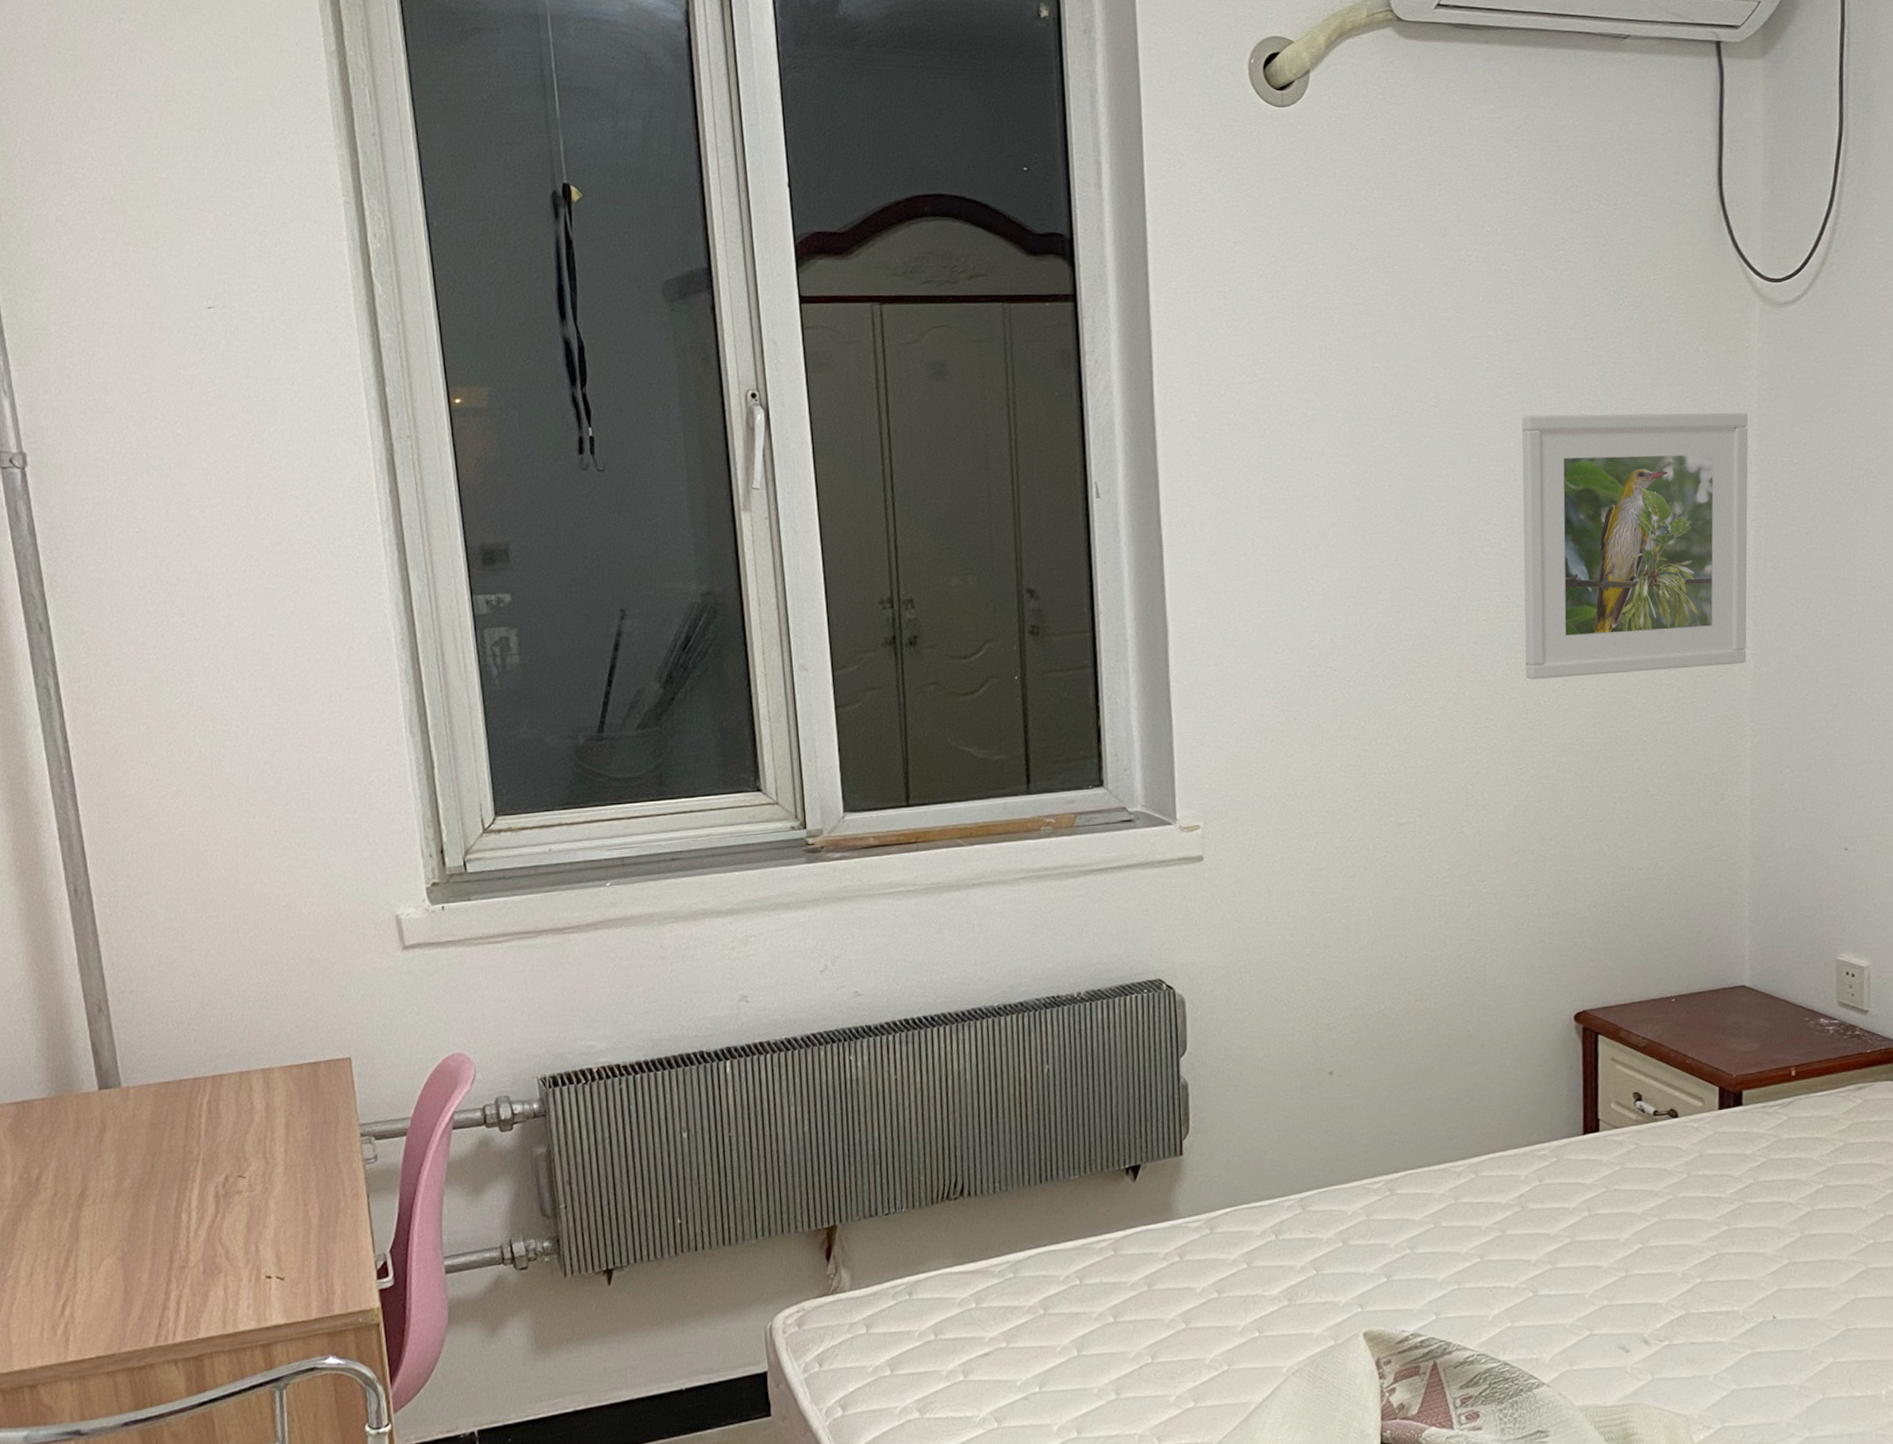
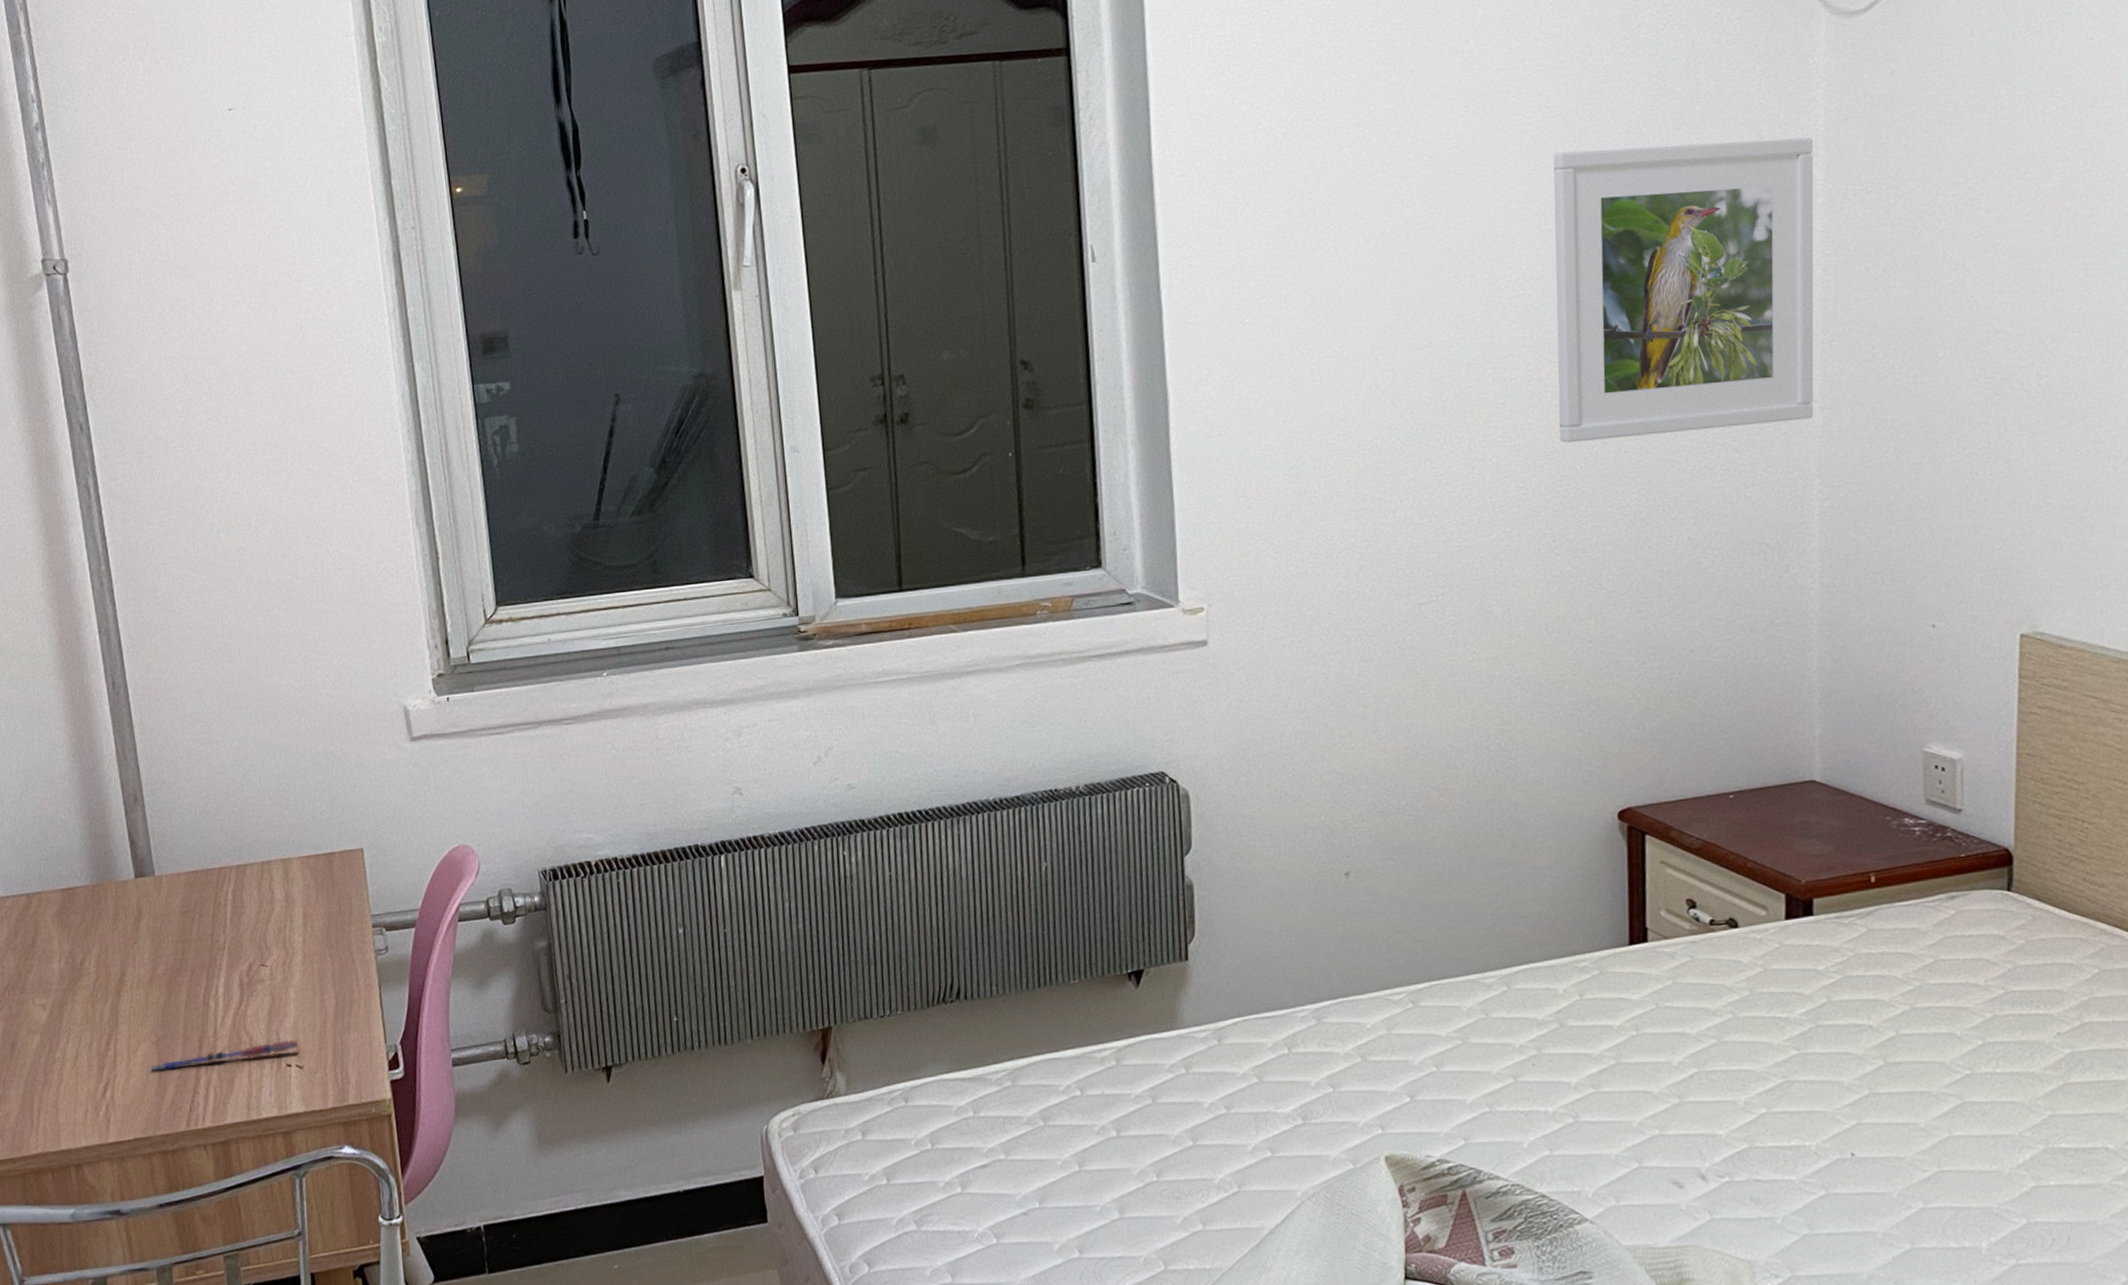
pen: none [115,1251,279,1287] -> present [151,1039,298,1071]

